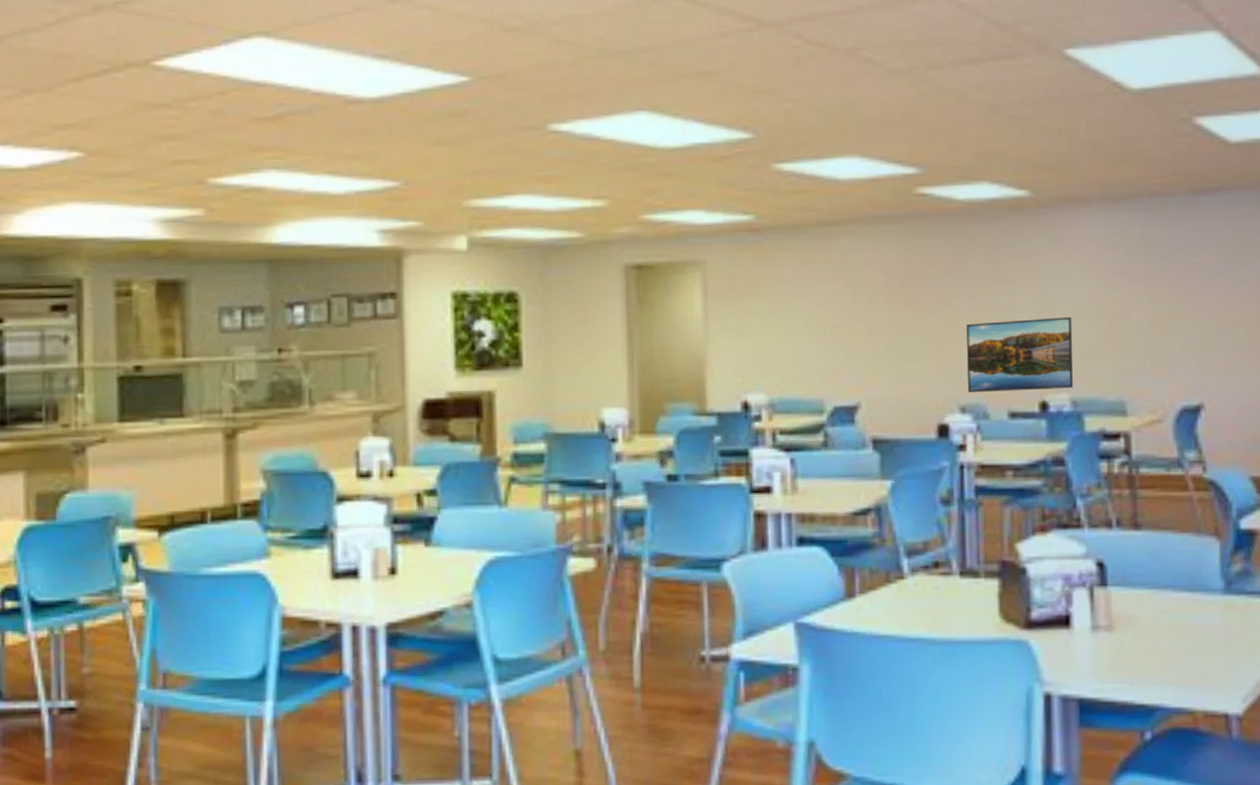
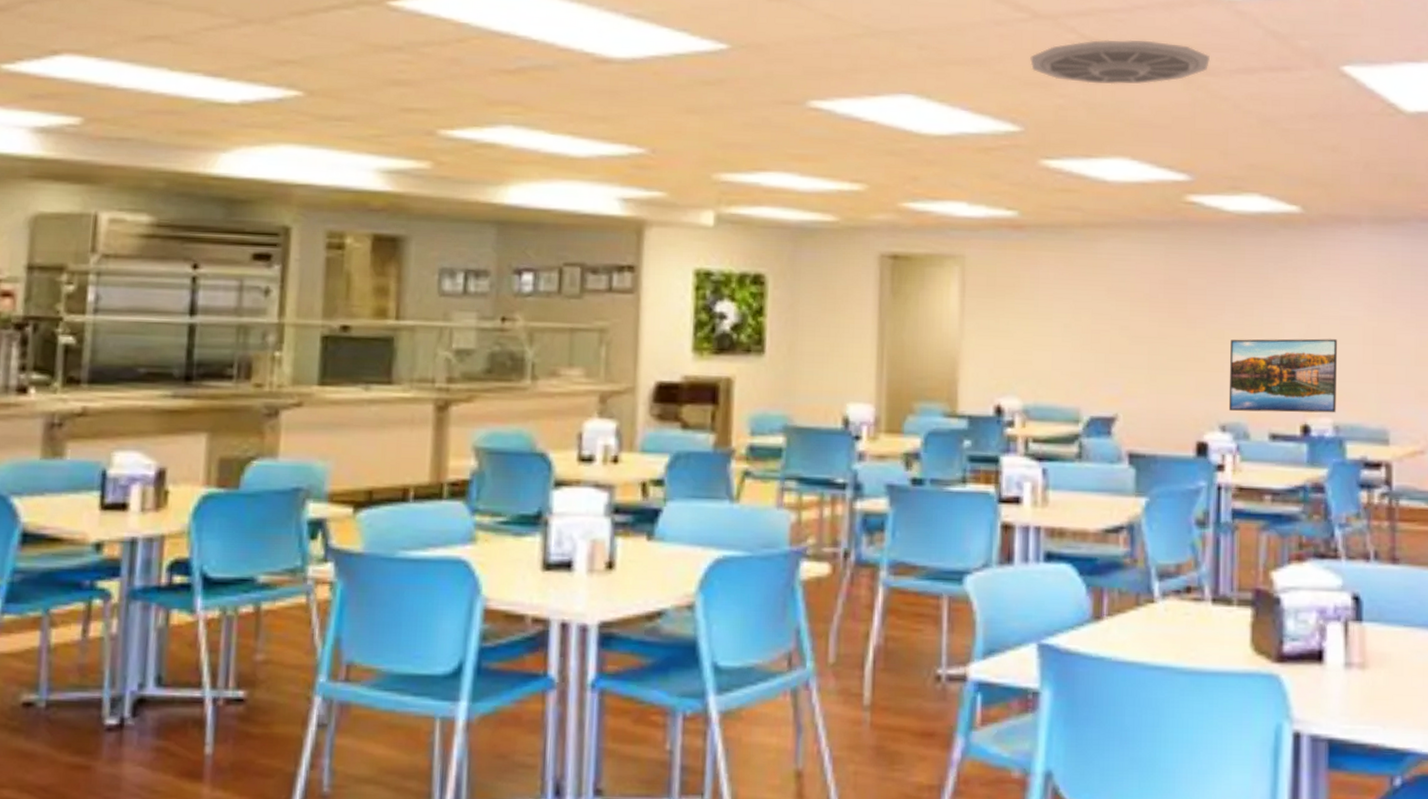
ceiling vent: none [758,39,935,87] -> present [1030,39,1211,85]

